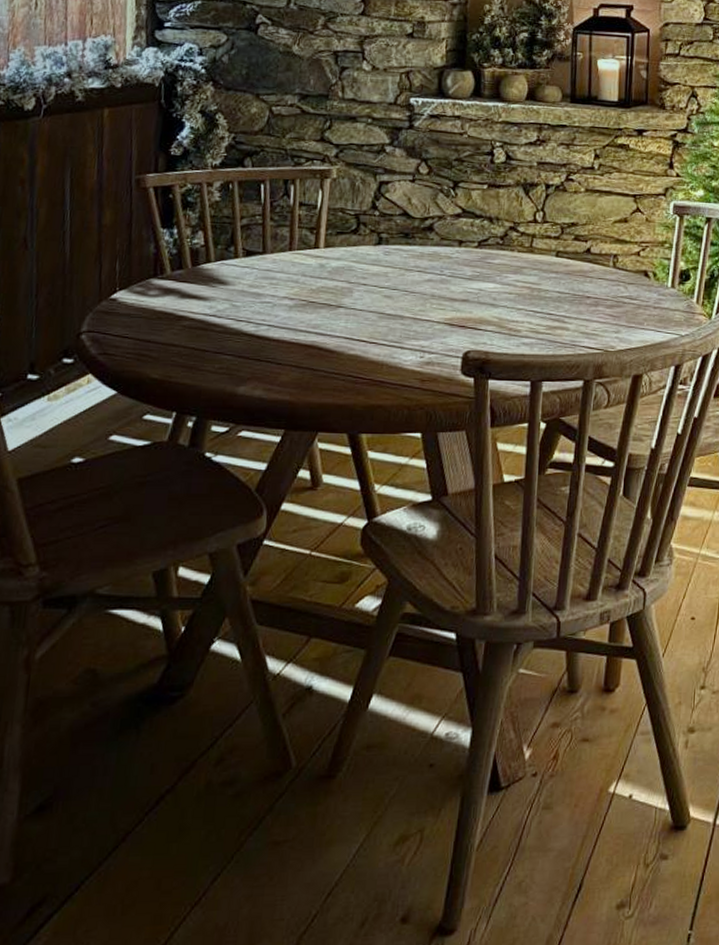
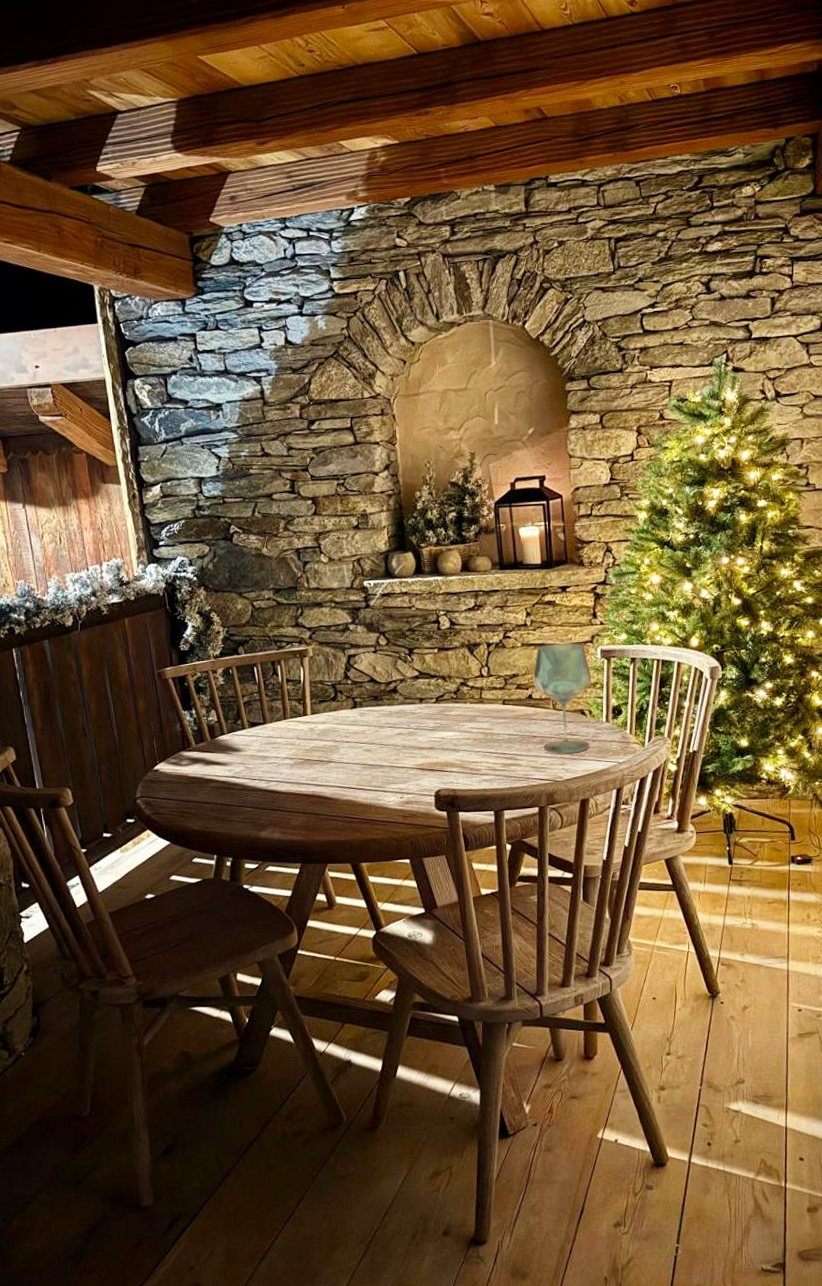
wine glass: none [593,192,661,320] -> present [533,643,592,754]

